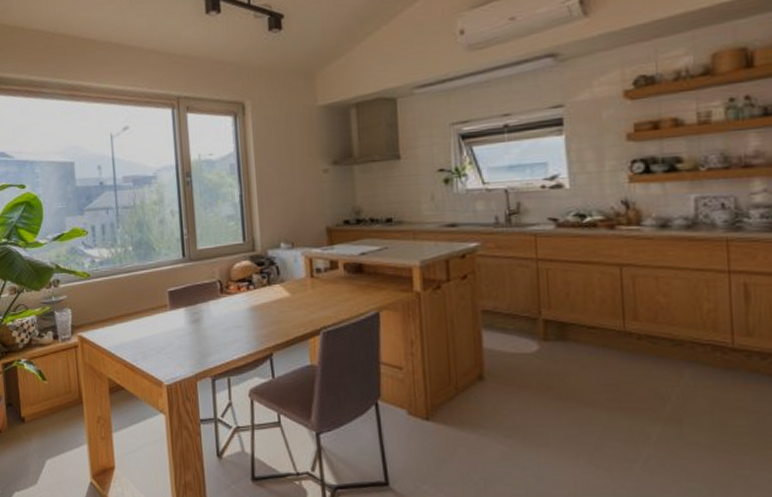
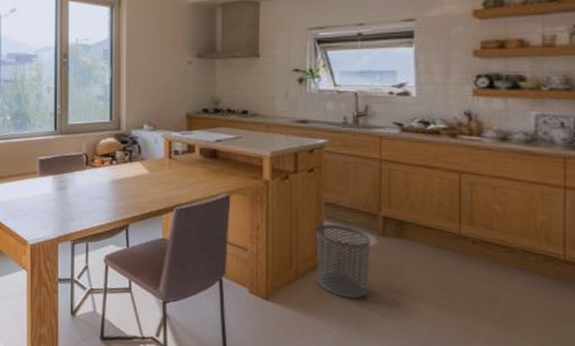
waste bin: none [473,333,533,410] -> present [315,224,370,299]

